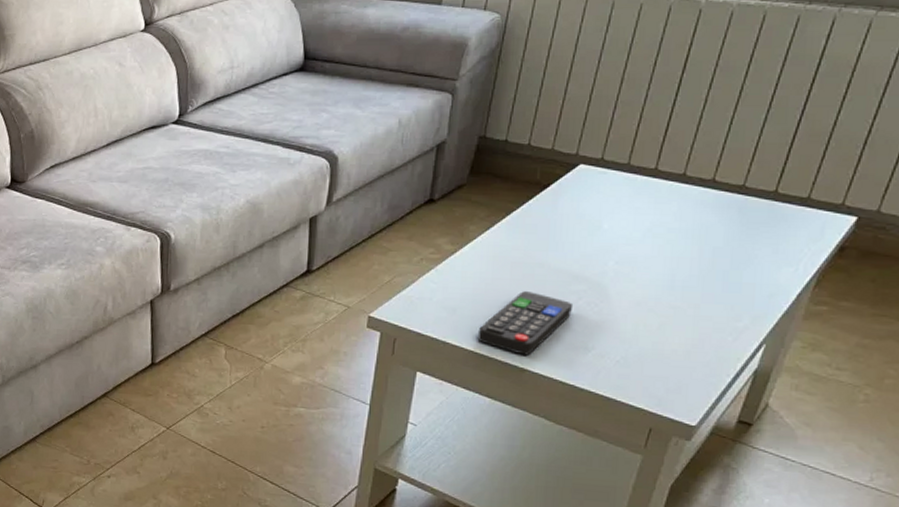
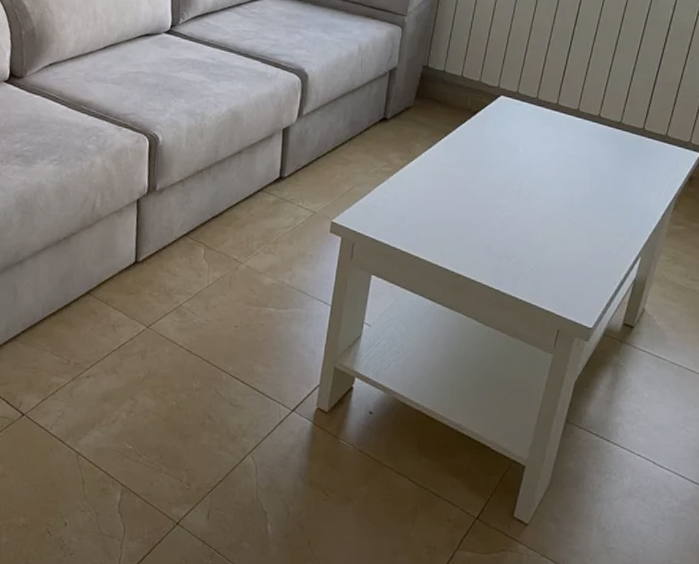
remote control: present [477,291,574,355] -> none [421,204,498,262]

